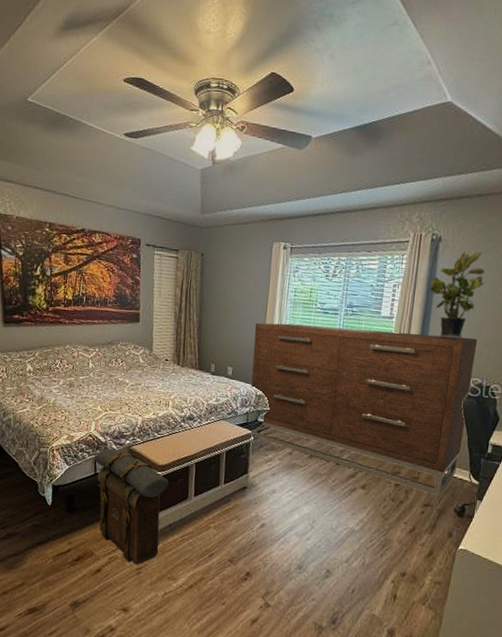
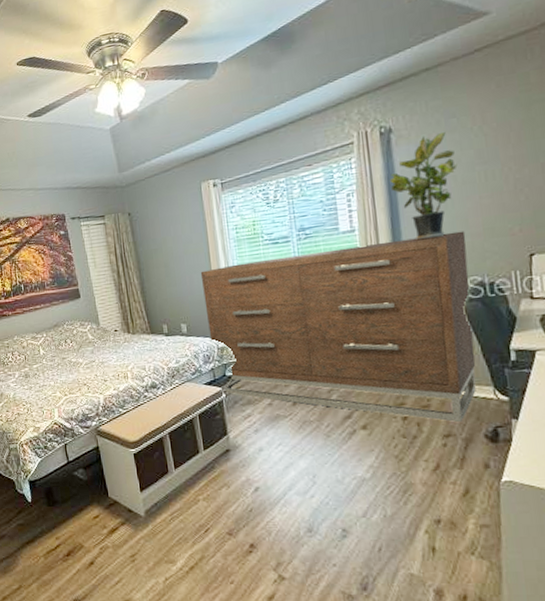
backpack: present [94,448,169,565] -> none [64,432,150,552]

